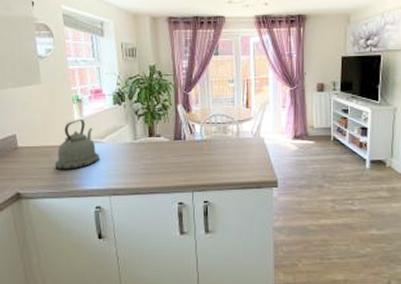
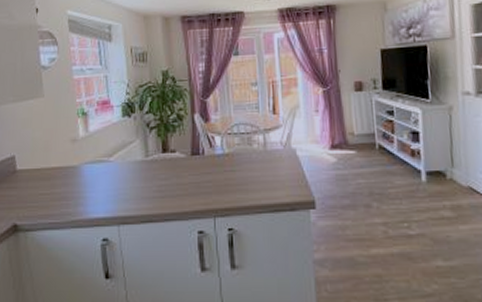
kettle: present [55,119,100,170] -> none [57,134,107,195]

